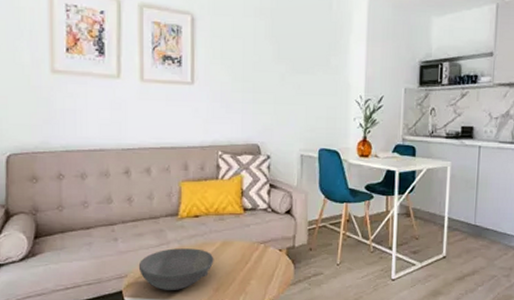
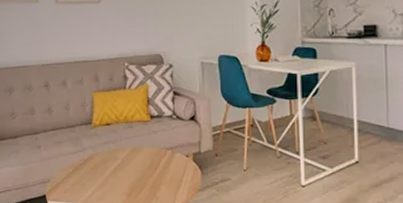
bowl: present [138,248,214,290] -> none [59,155,126,195]

